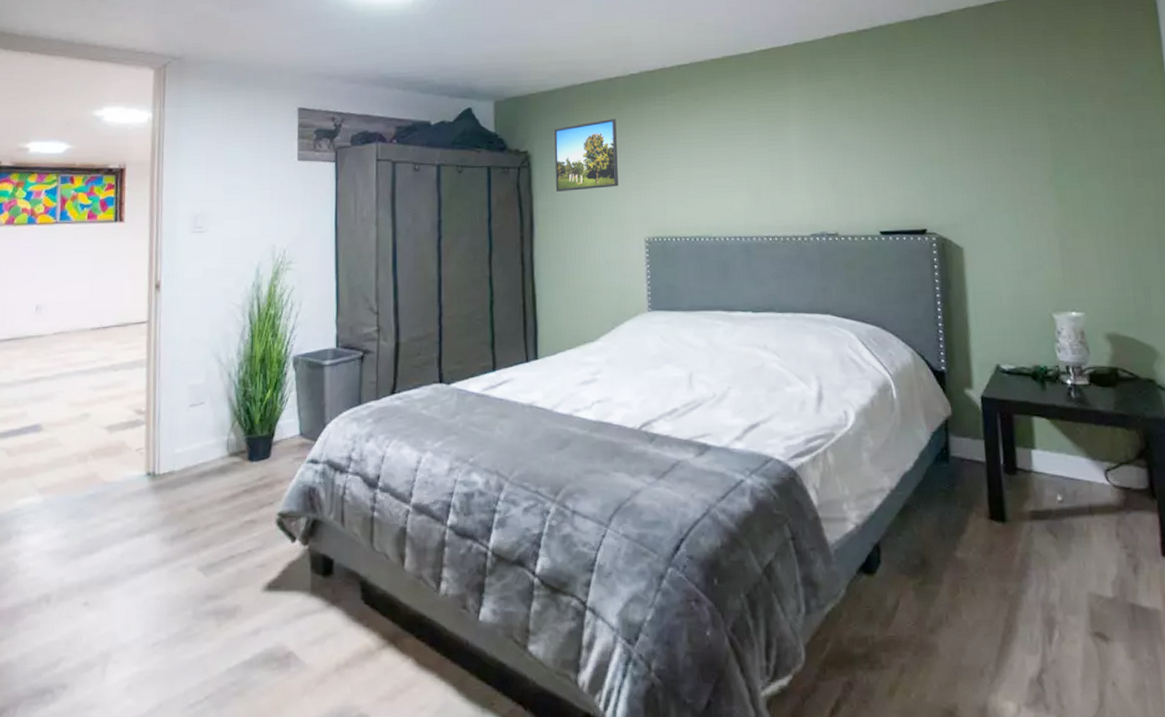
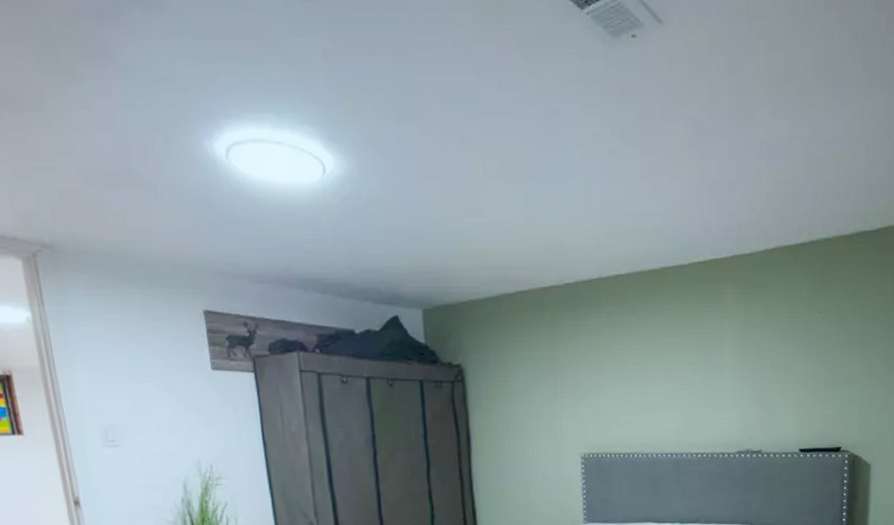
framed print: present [554,119,618,192] -> none [487,332,554,407]

